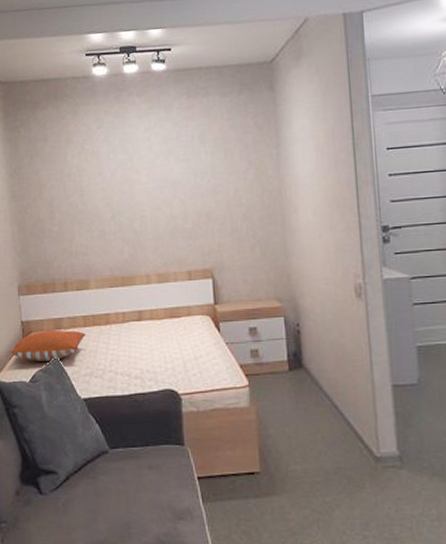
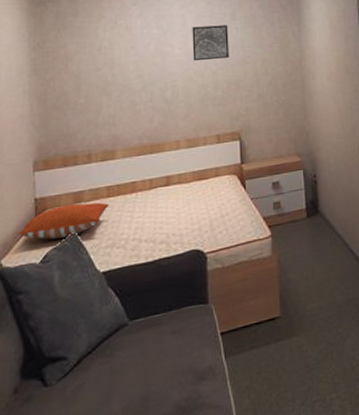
wall art: none [158,148,199,189] -> present [192,25,229,60]

